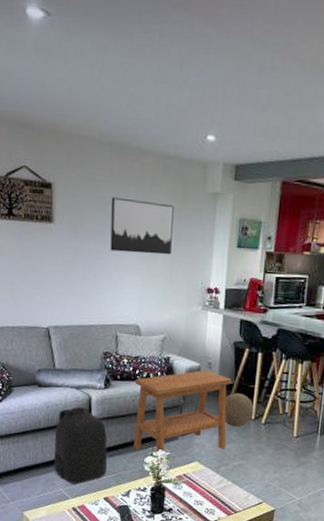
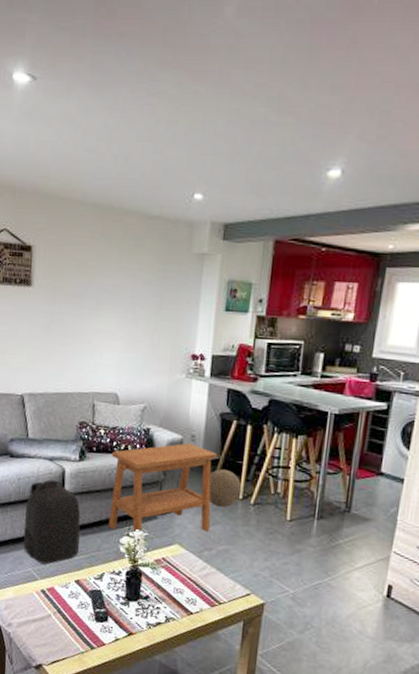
wall art: present [110,197,174,255] -> none [89,259,158,319]

